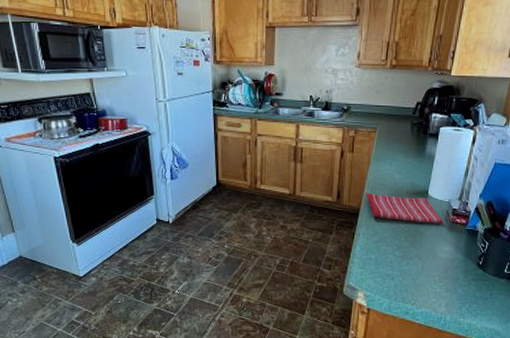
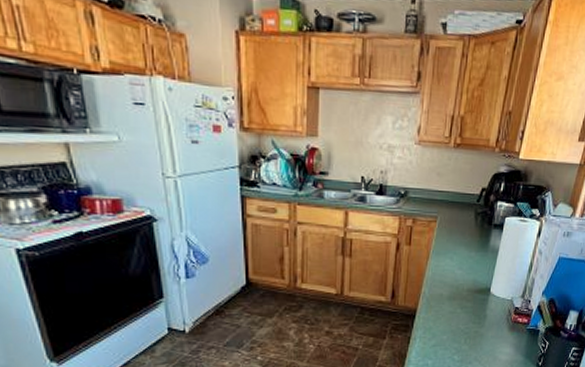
dish towel: present [365,193,443,224] -> none [423,291,505,324]

